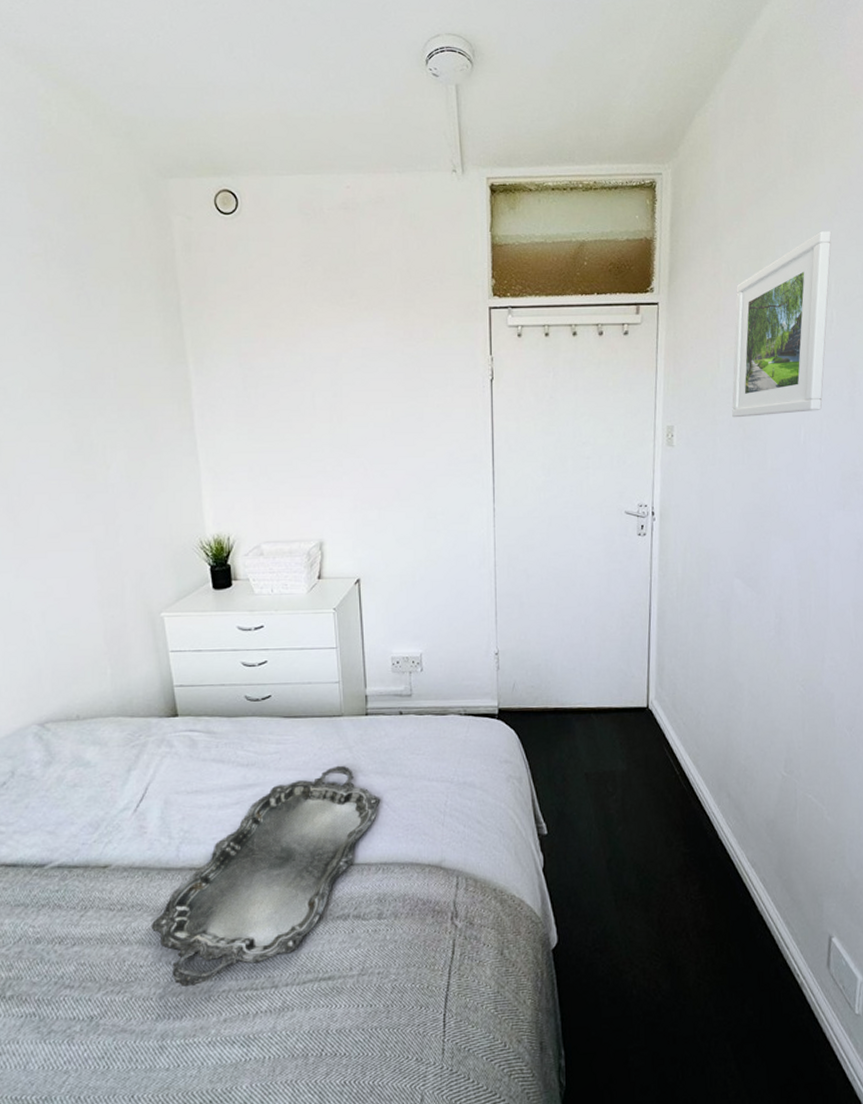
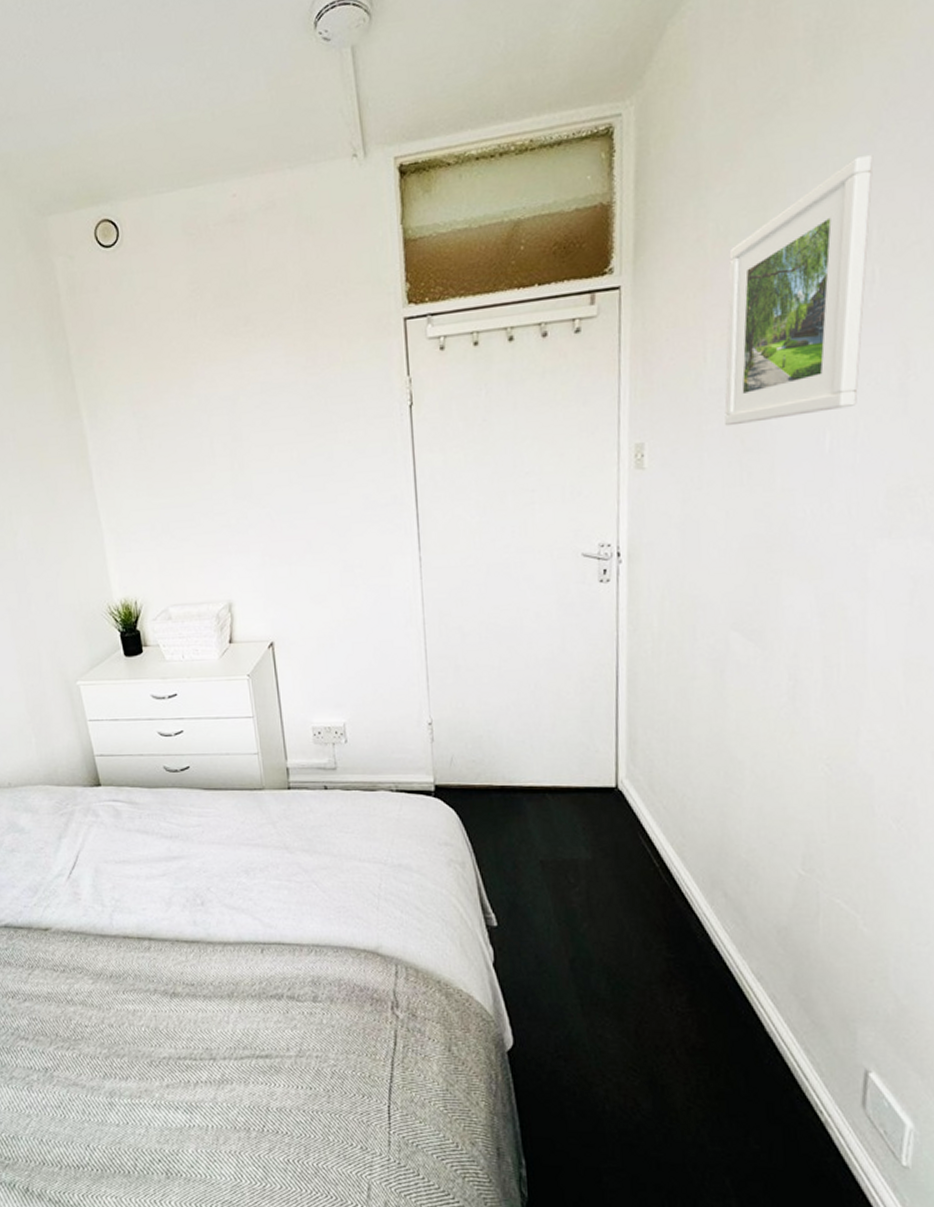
serving tray: present [151,765,381,988] -> none [92,841,309,1051]

